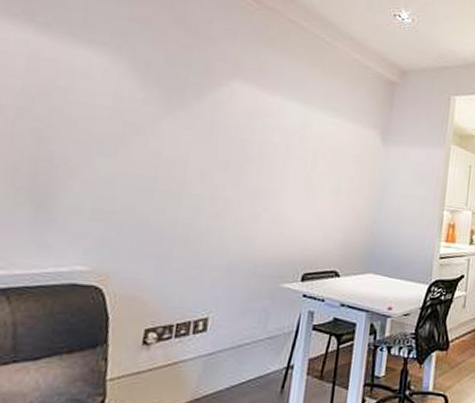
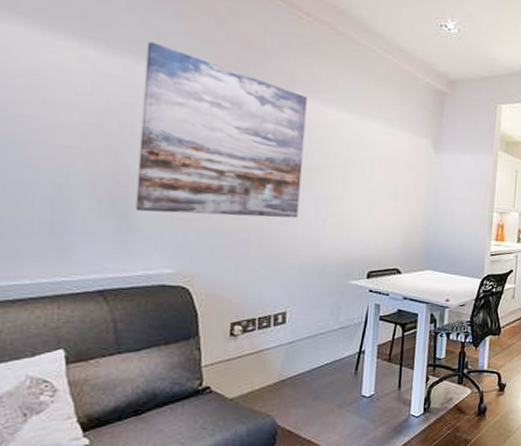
wall art: none [54,25,251,213] -> present [135,41,308,218]

